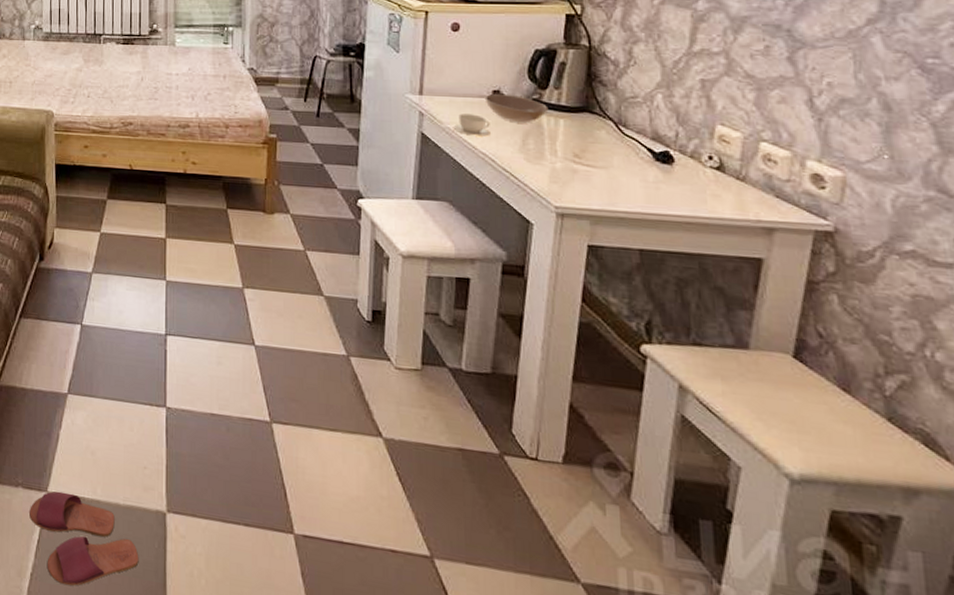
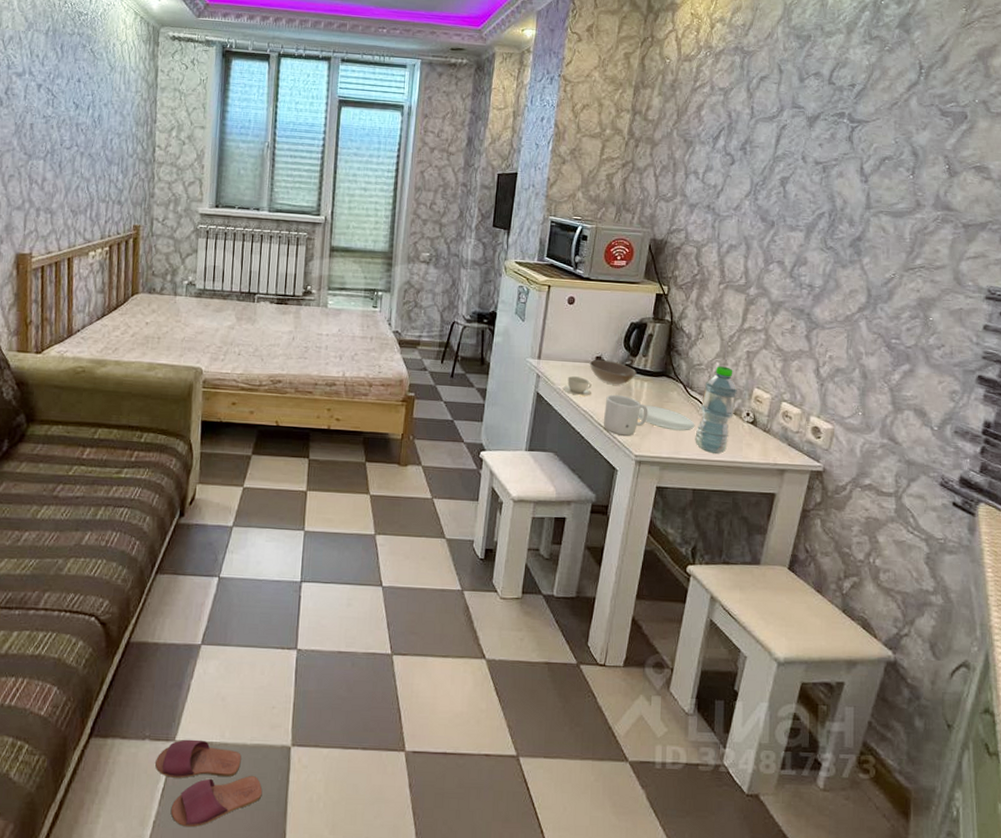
mug: none [508,134,569,184] -> present [603,394,648,436]
plate: none [554,146,635,178] -> present [638,405,695,431]
water bottle: none [636,98,692,207] -> present [695,366,737,454]

